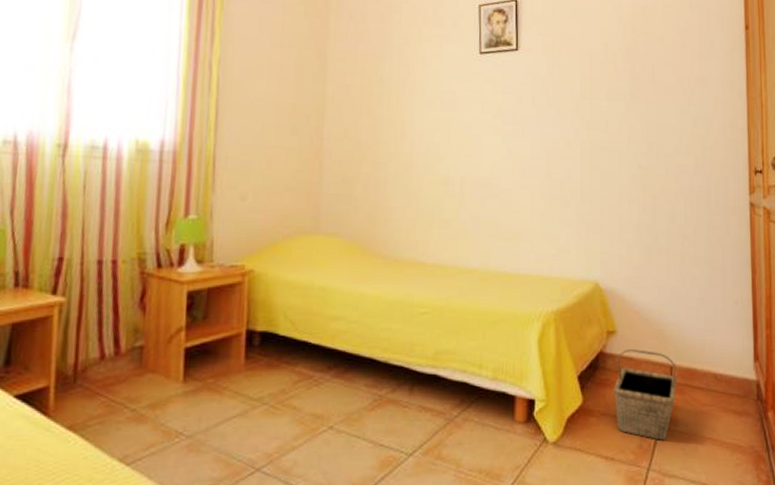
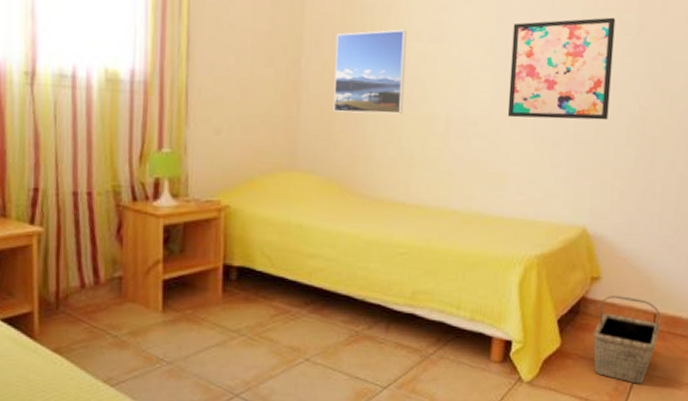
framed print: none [354,99,421,178] -> present [333,29,407,114]
wall art: none [517,85,610,179] -> present [507,17,616,120]

